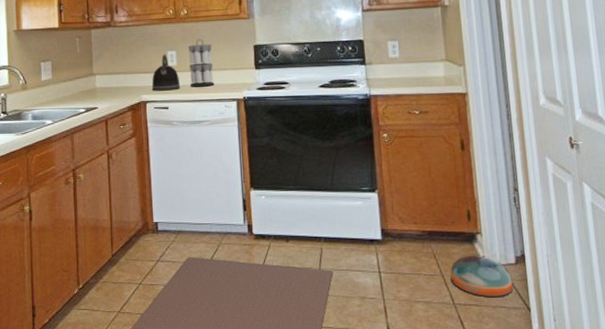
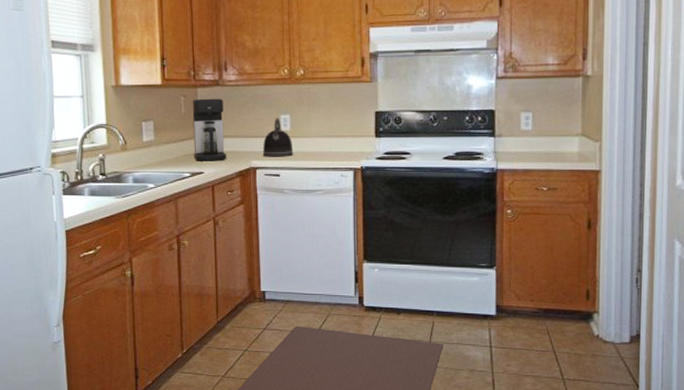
coffee maker: none [86,38,119,98] -> present [192,98,227,161]
spice rack: present [189,39,215,87] -> none [304,102,331,154]
pet bowl: present [450,255,514,298] -> none [562,333,625,374]

